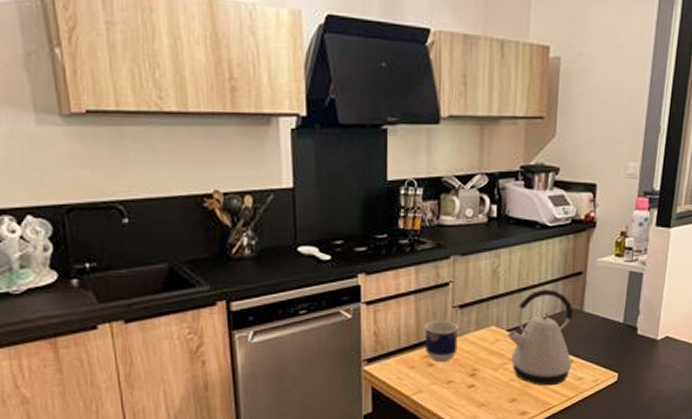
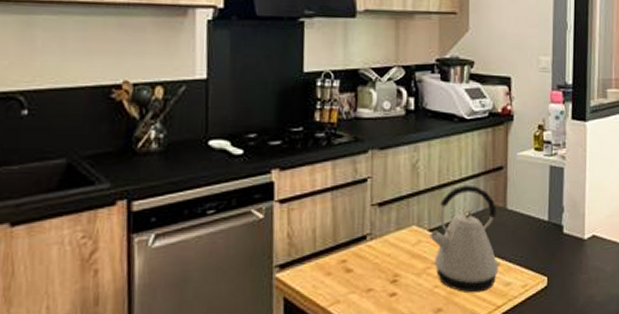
cup: present [424,320,458,363] -> none [342,219,377,268]

